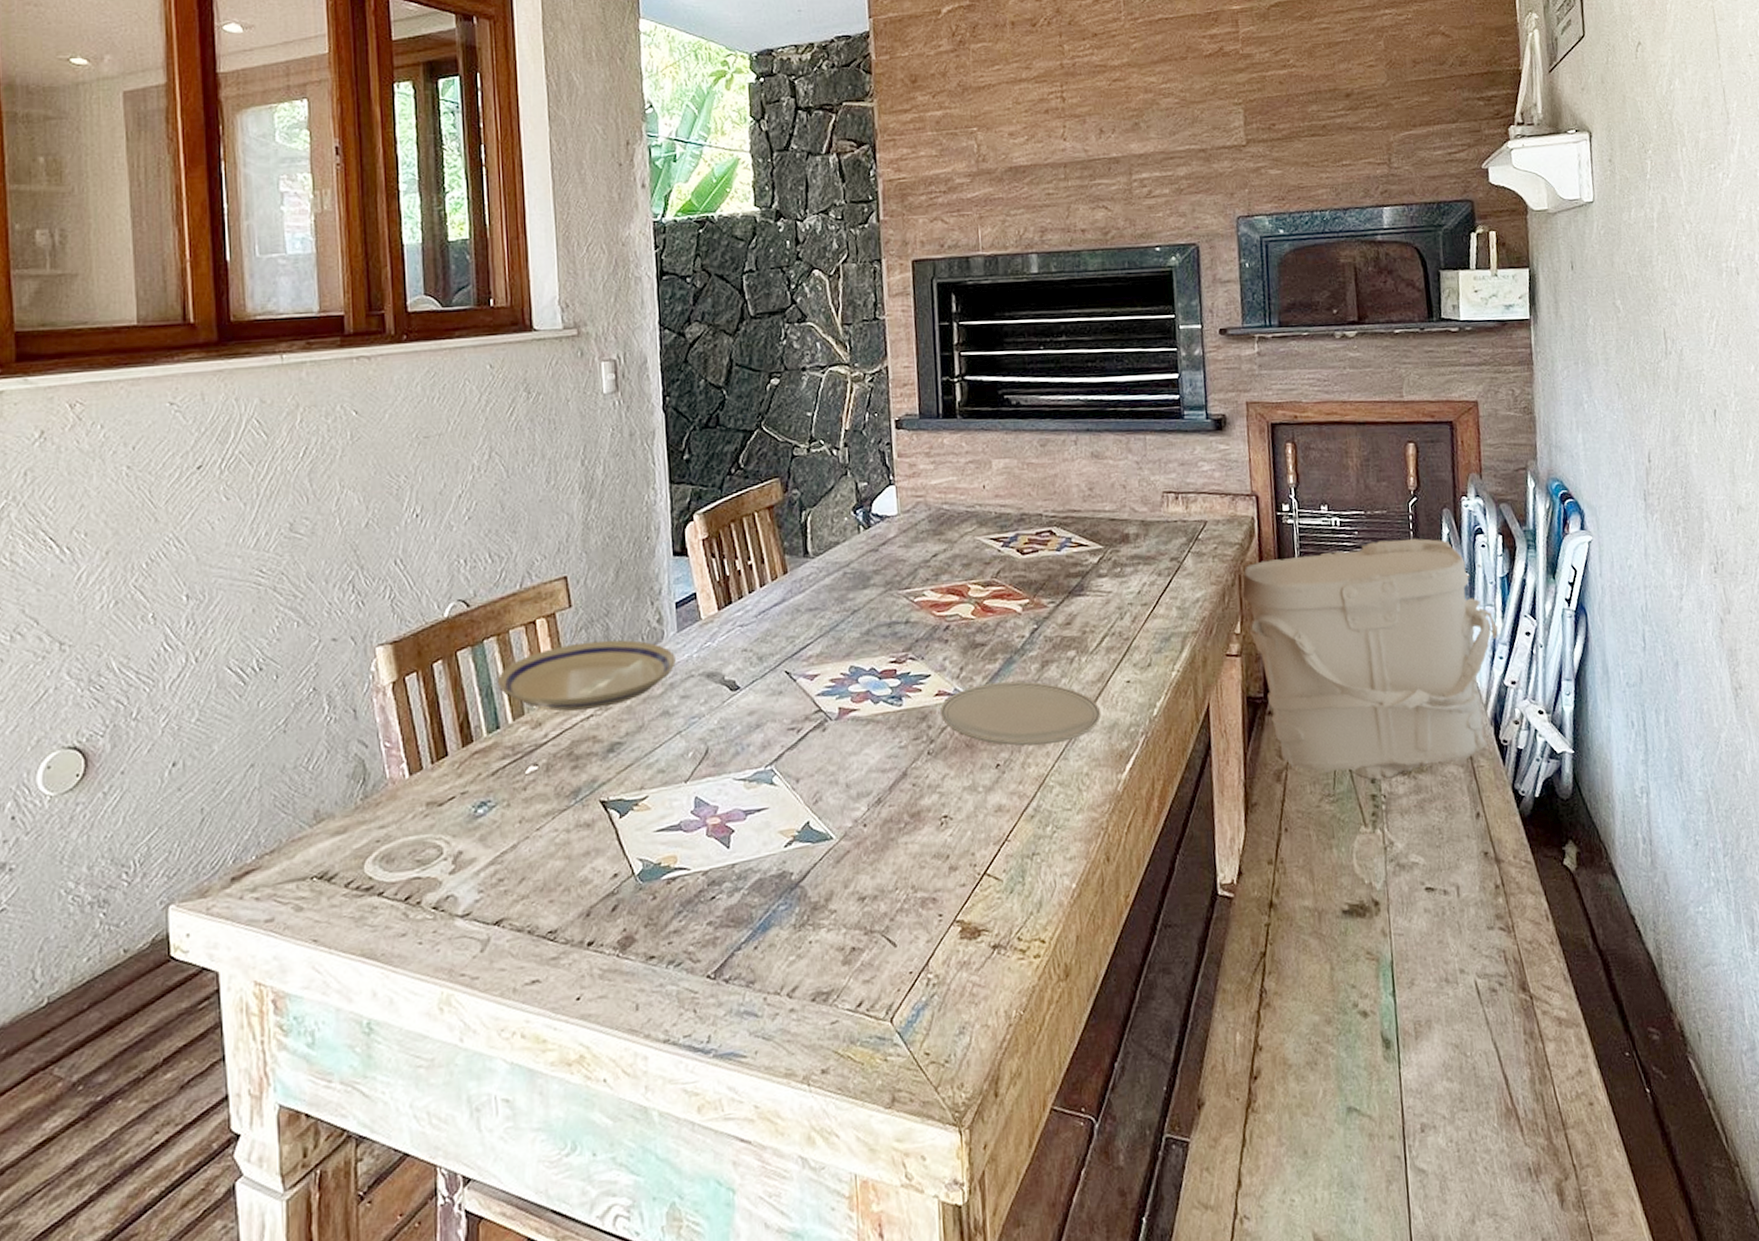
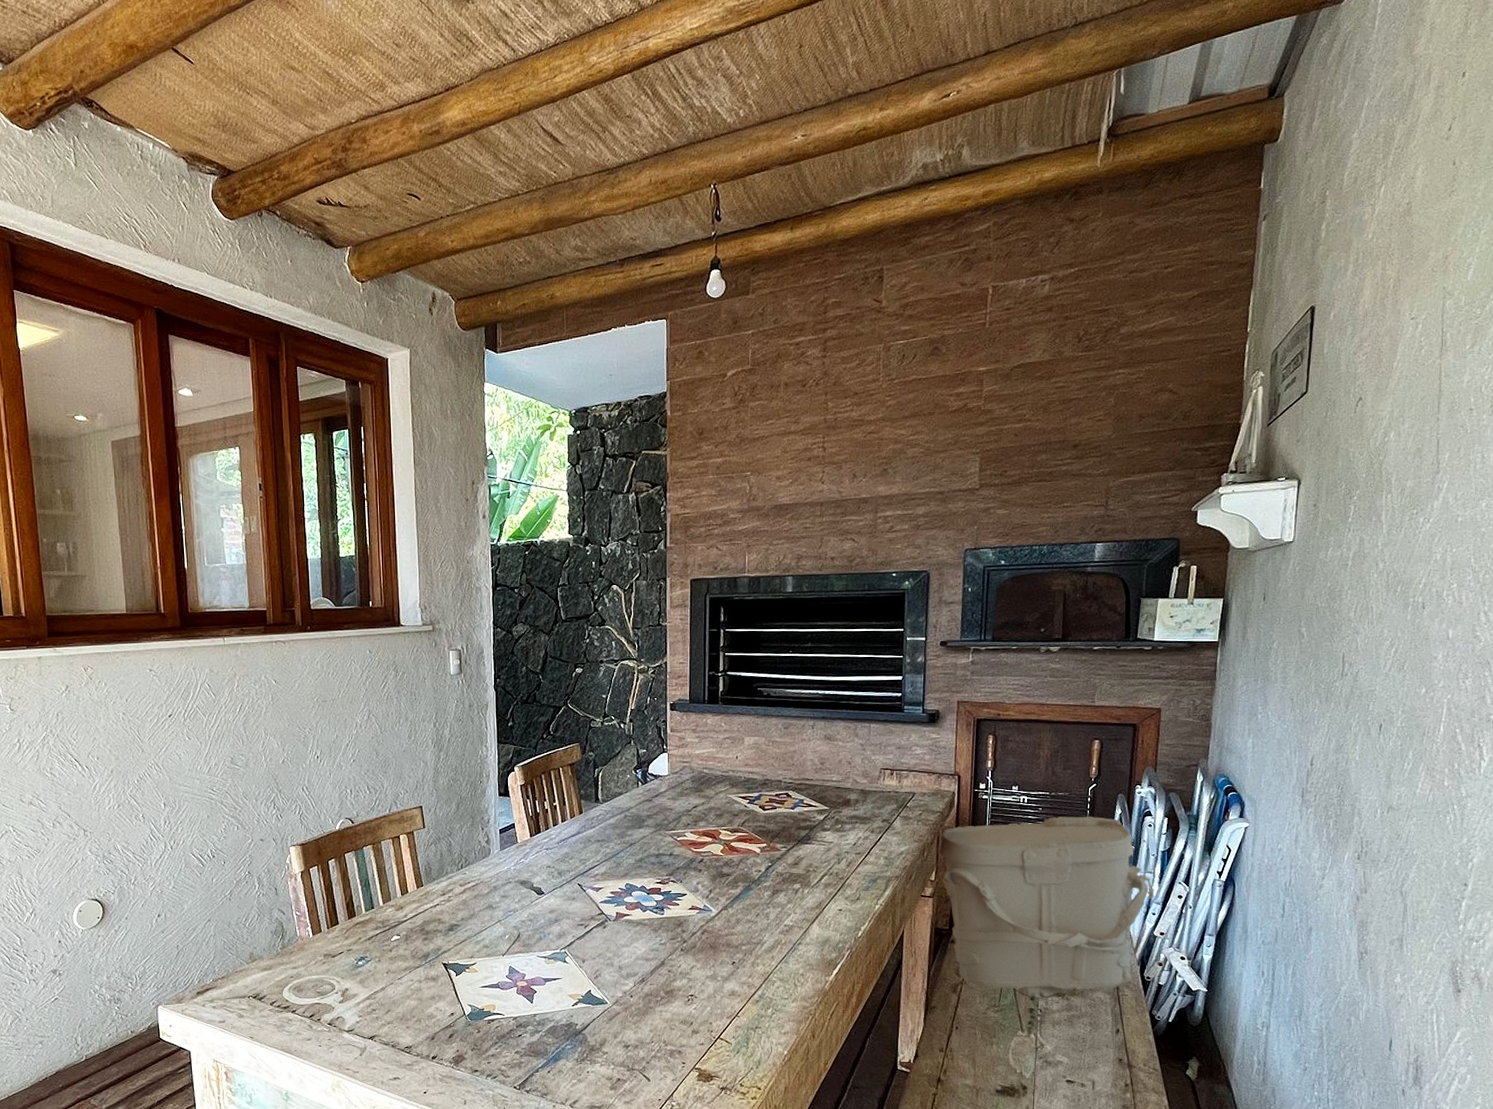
plate: present [497,640,676,712] -> none [372,853,498,900]
plate: present [939,681,1102,746] -> none [692,903,817,951]

